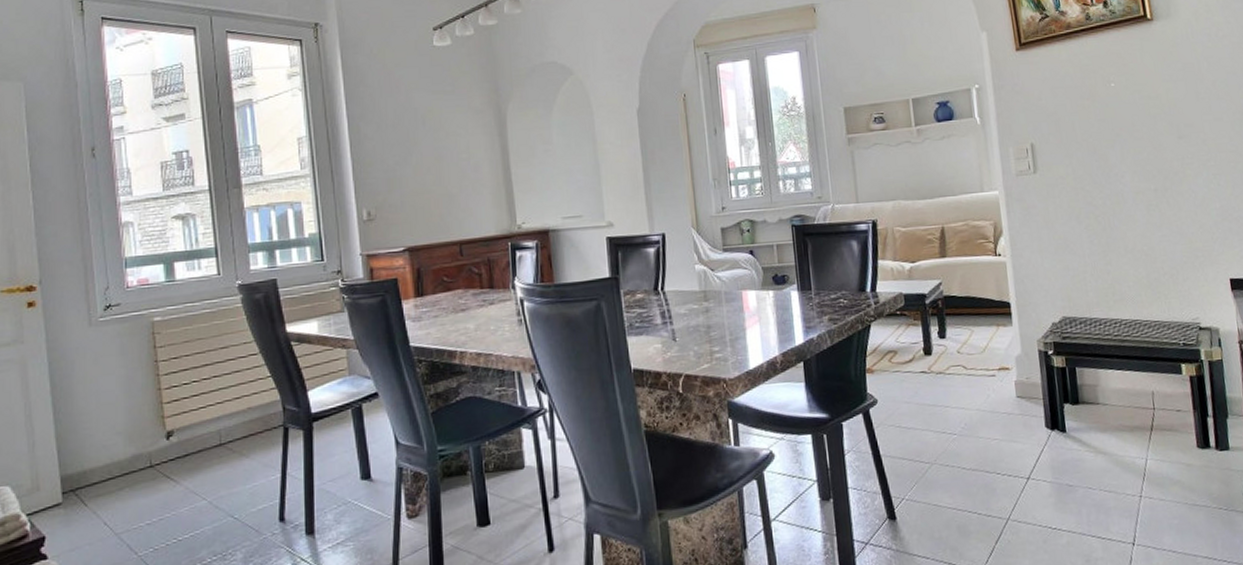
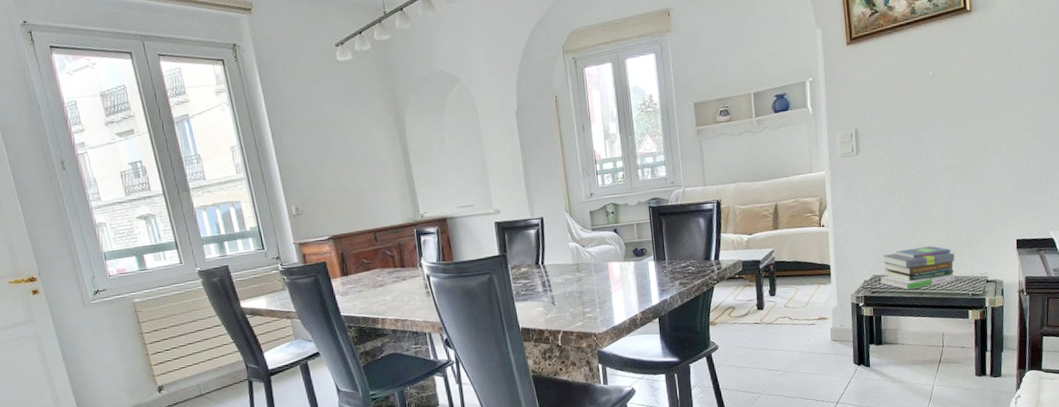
books: none [1071,283,1162,337] -> present [880,246,955,291]

